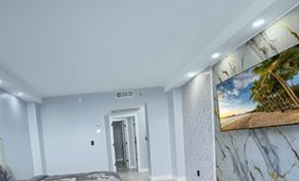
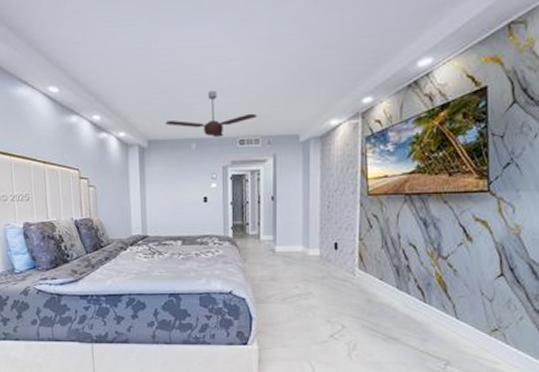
ceiling fan: none [56,54,129,93] -> present [165,90,257,138]

